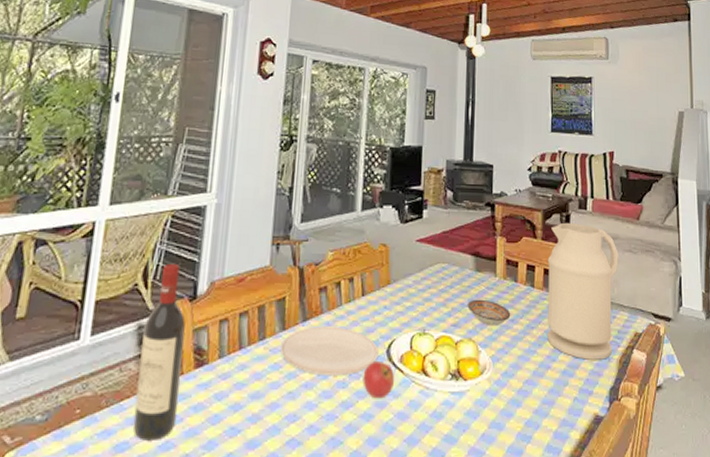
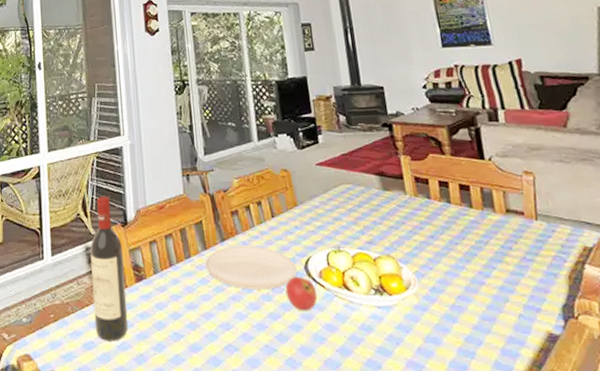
bowl: present [467,299,511,325] -> none [379,216,430,242]
water jug: present [546,222,619,360] -> none [460,136,558,276]

